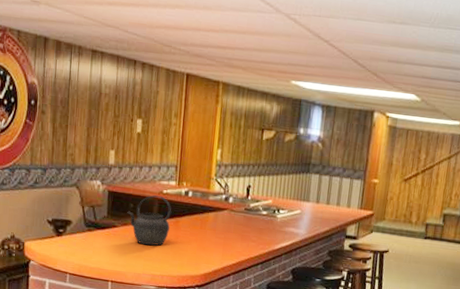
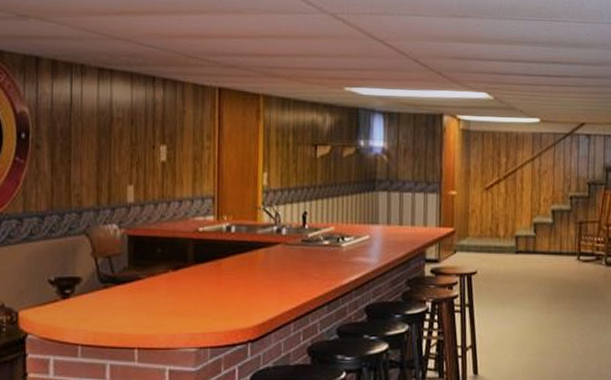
kettle: present [127,195,172,246] -> none [154,235,212,298]

